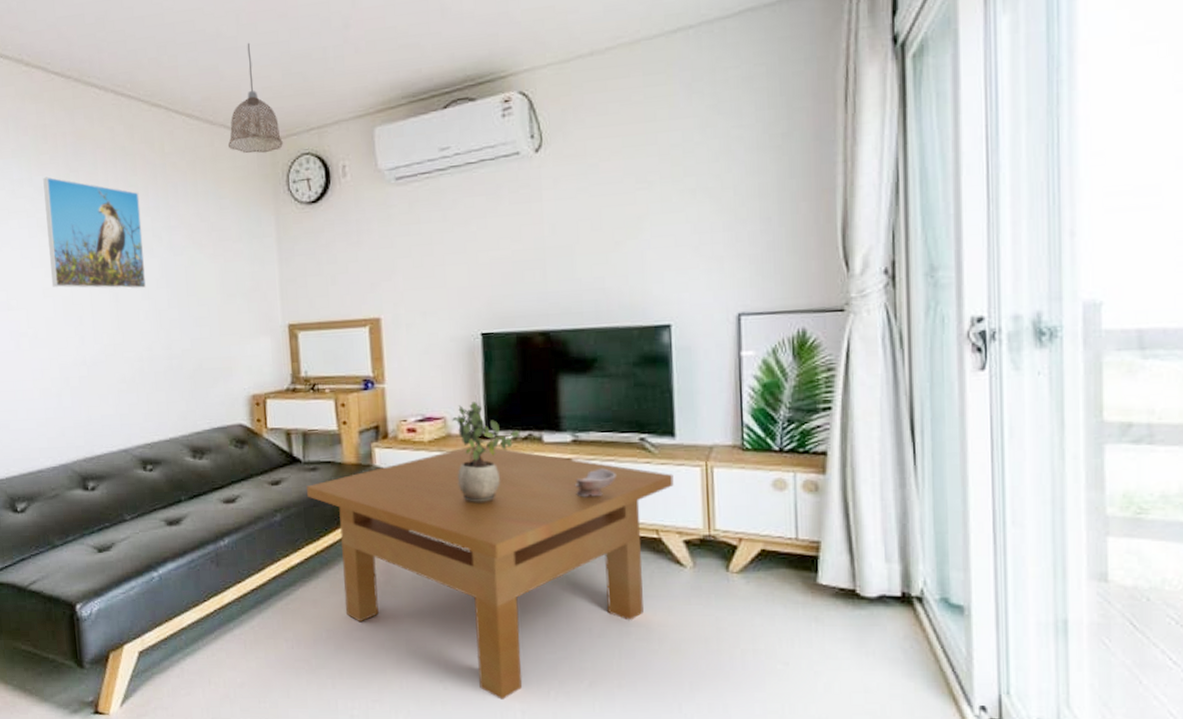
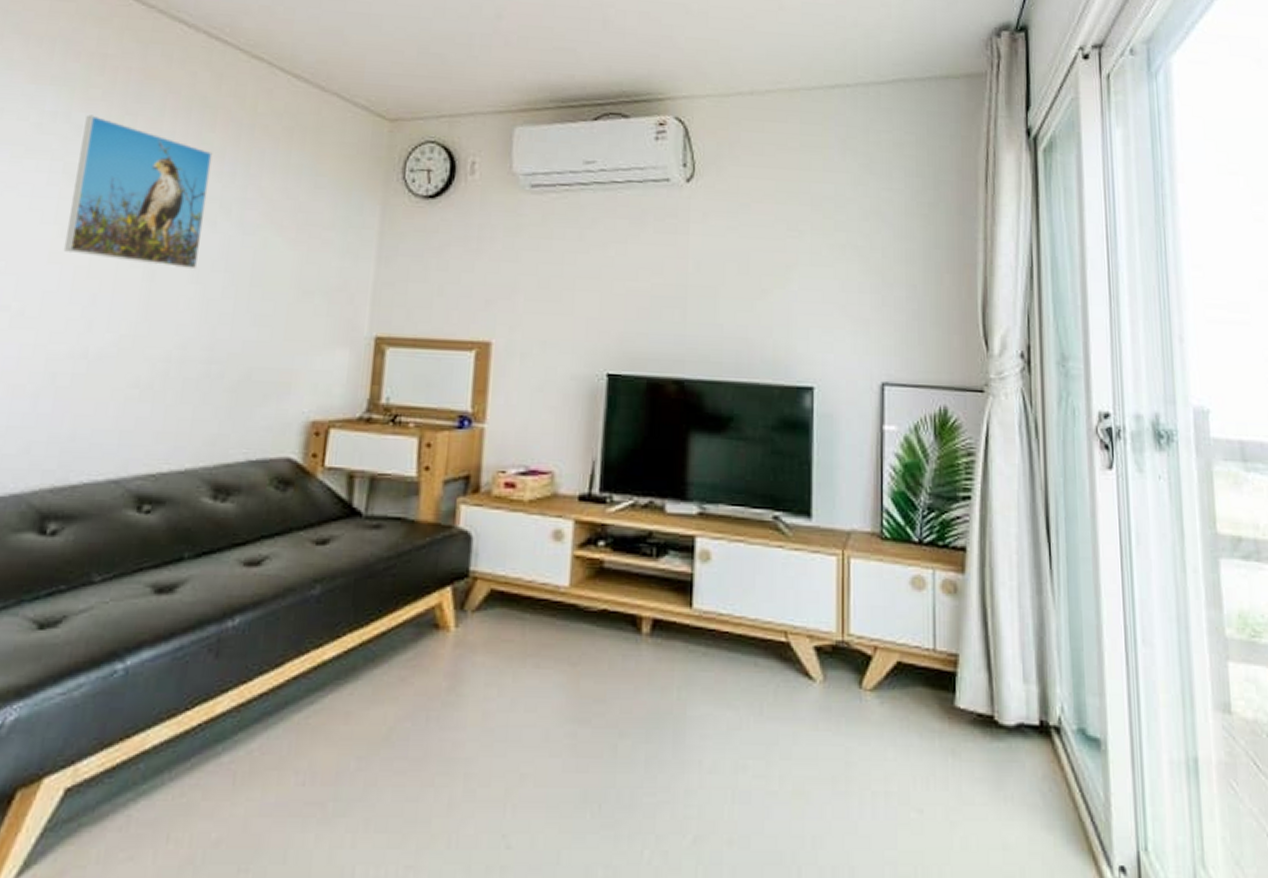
pendant lamp: present [227,42,283,154] -> none [338,11,406,134]
table: present [307,445,674,700] -> none [362,510,807,863]
potted plant: present [452,402,520,504] -> none [558,456,640,586]
ceramic bowl: present [574,468,617,498] -> none [696,550,745,586]

